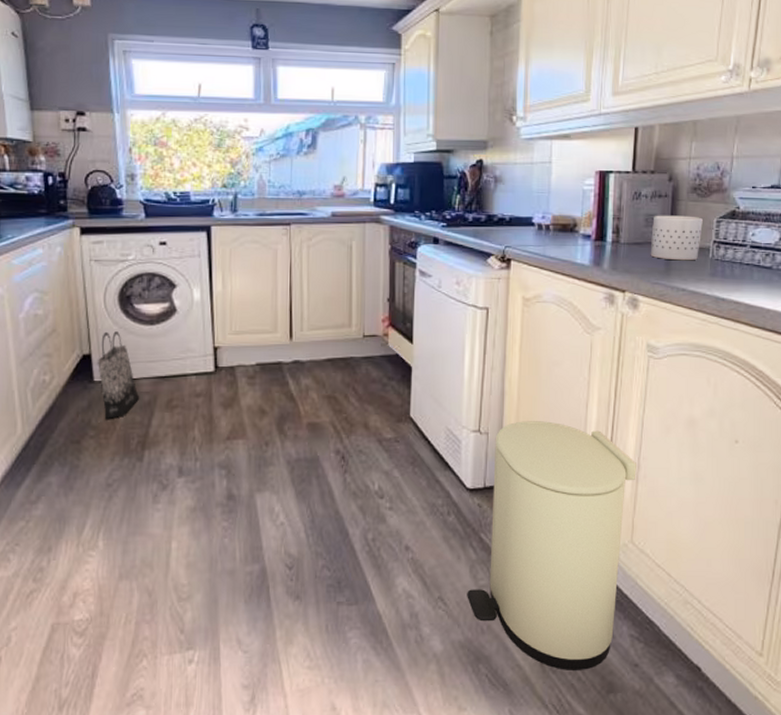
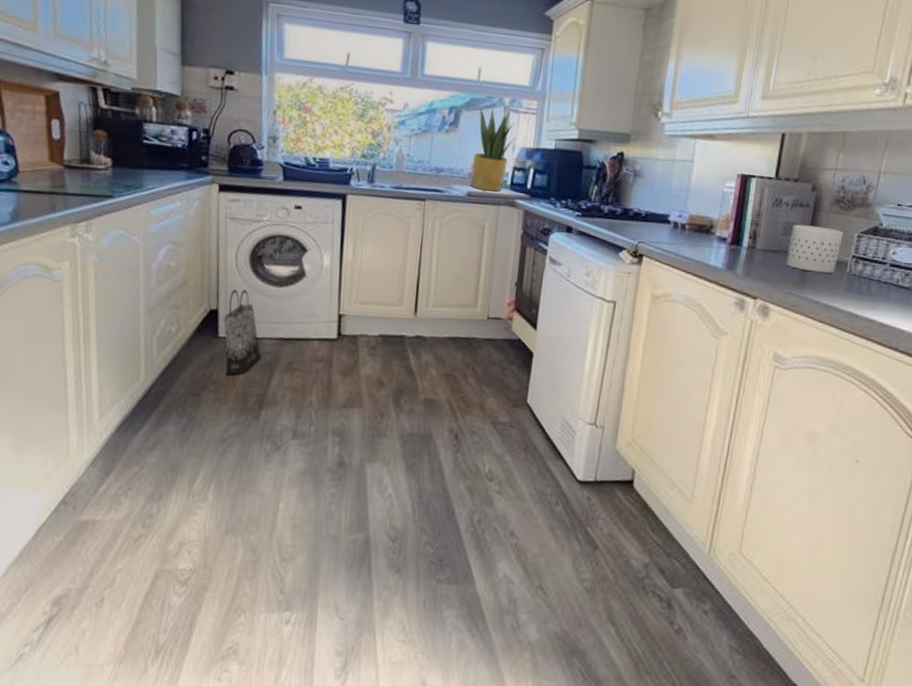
planter: none [333,126,375,210] -> present [470,108,516,192]
pedal bin: present [467,421,636,670] -> none [567,418,752,676]

